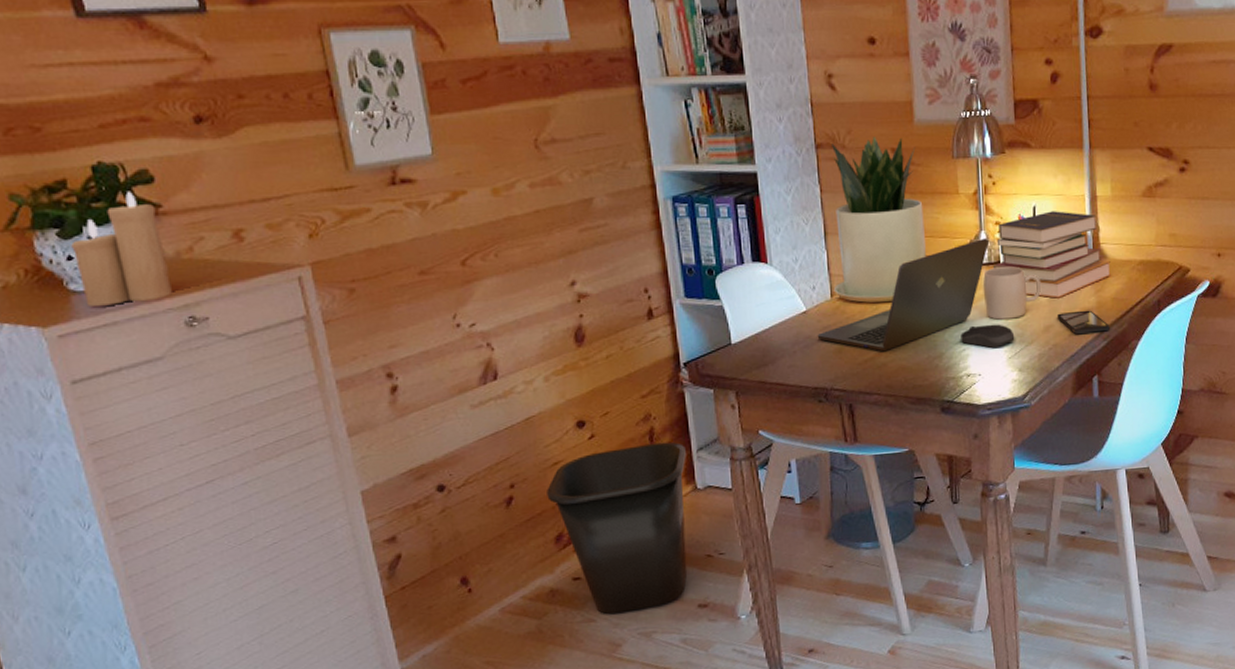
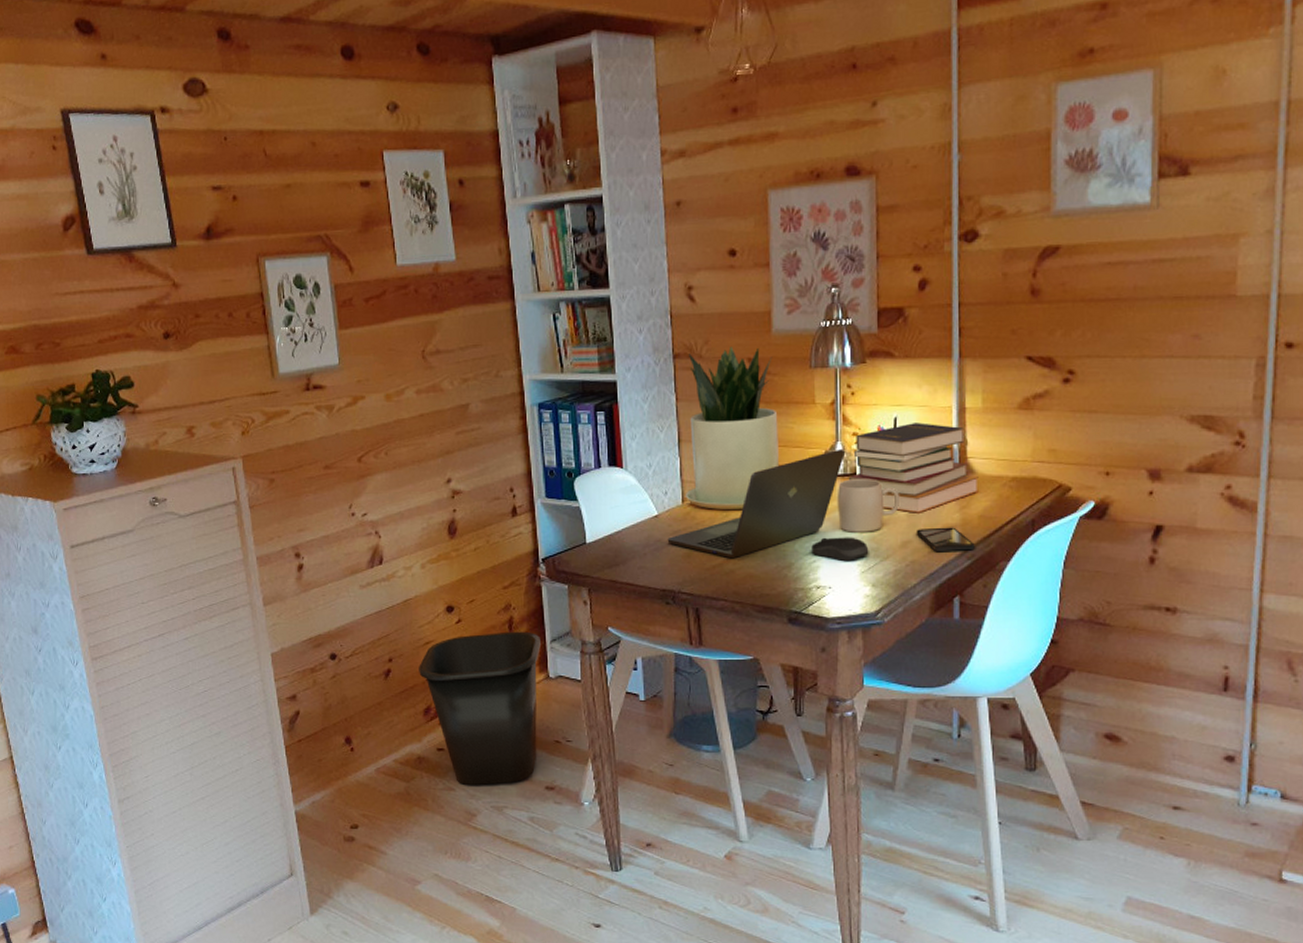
candle: present [71,191,172,306] -> none [75,394,142,486]

